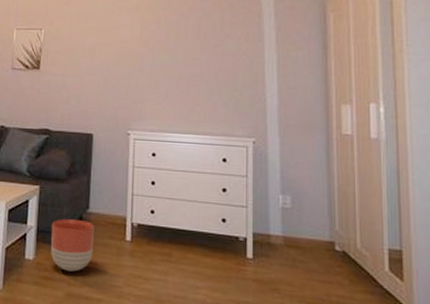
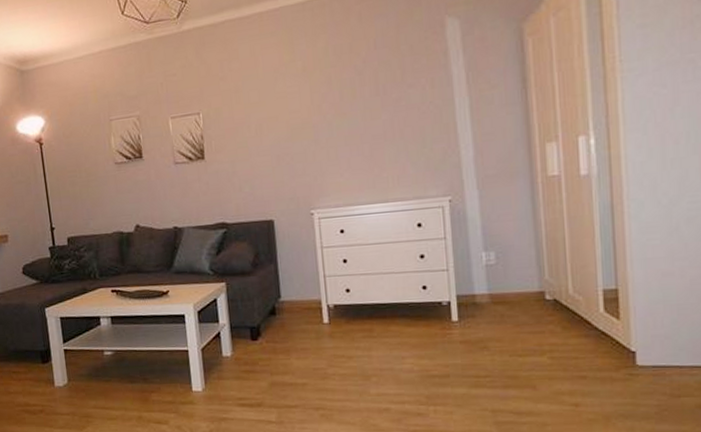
planter: present [51,219,94,272] -> none [244,310,292,362]

